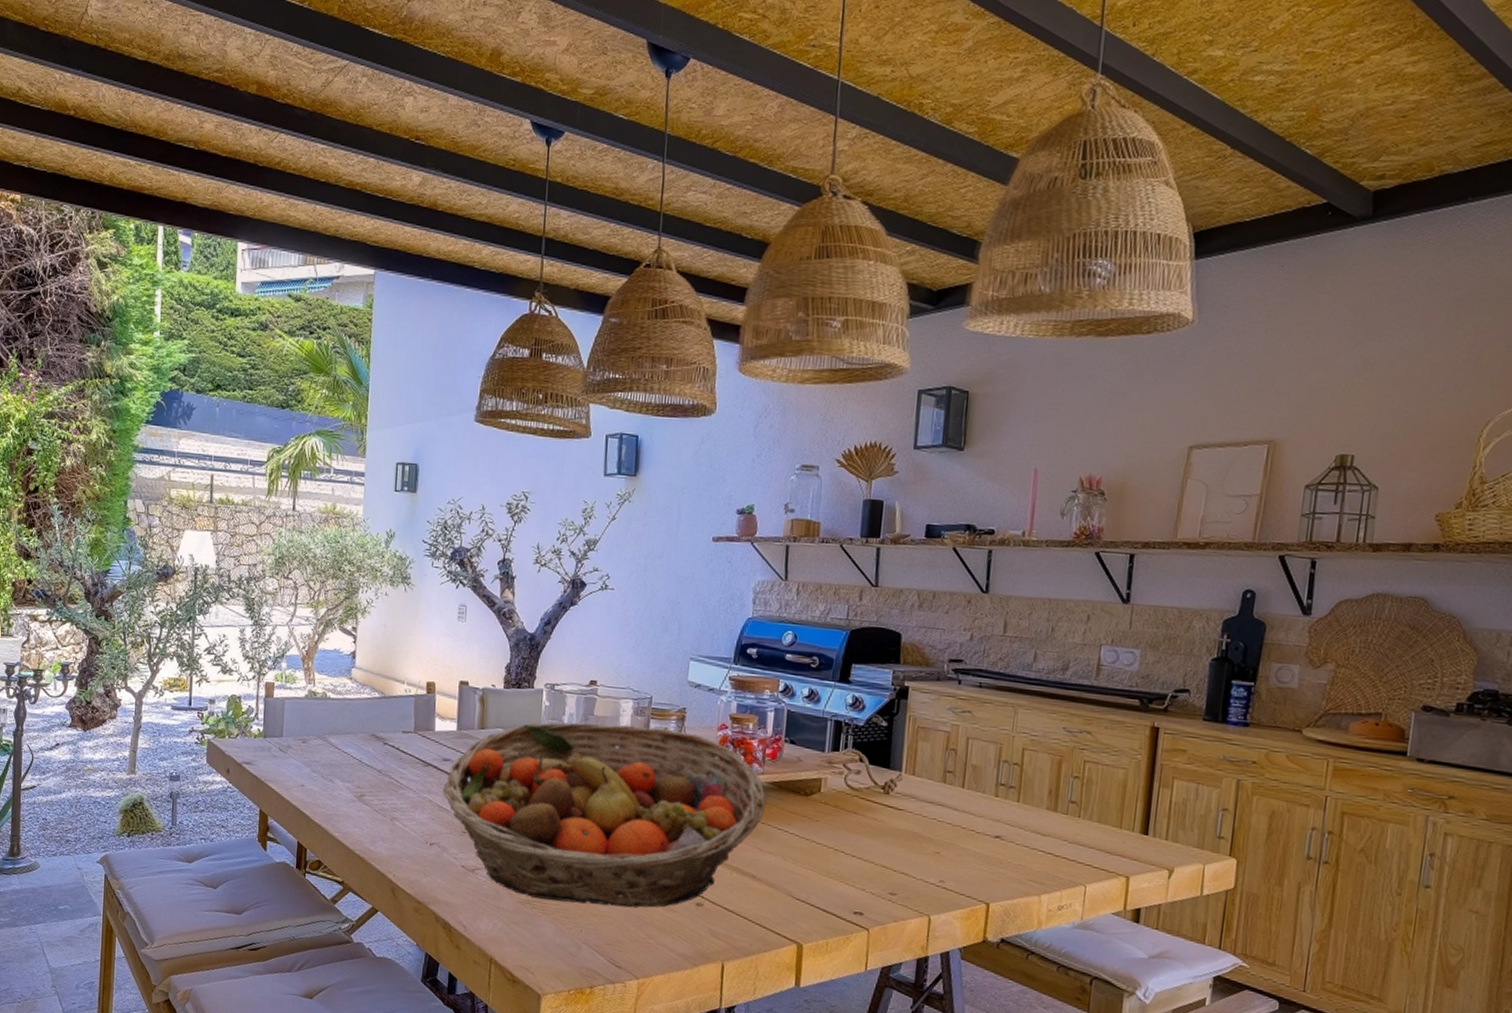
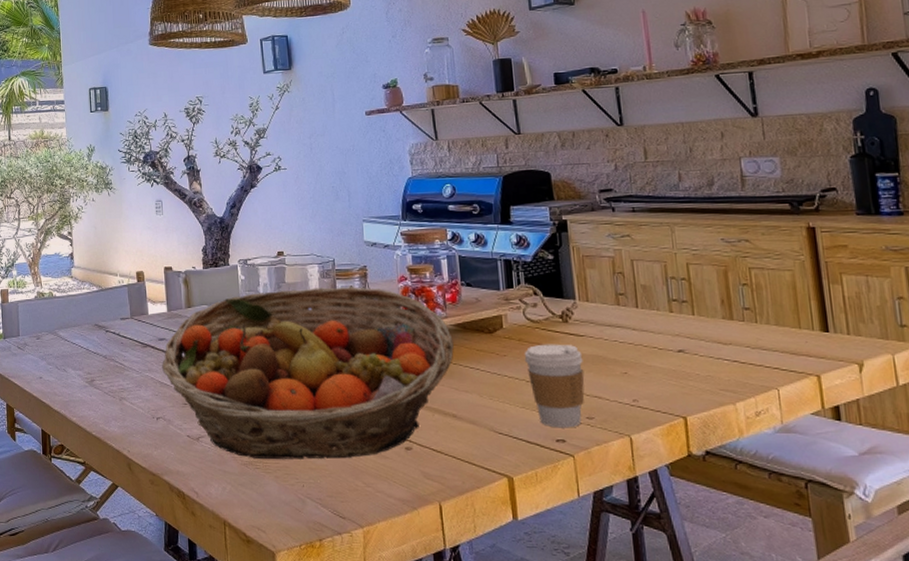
coffee cup: none [836,813,897,902] -> present [524,344,585,428]

